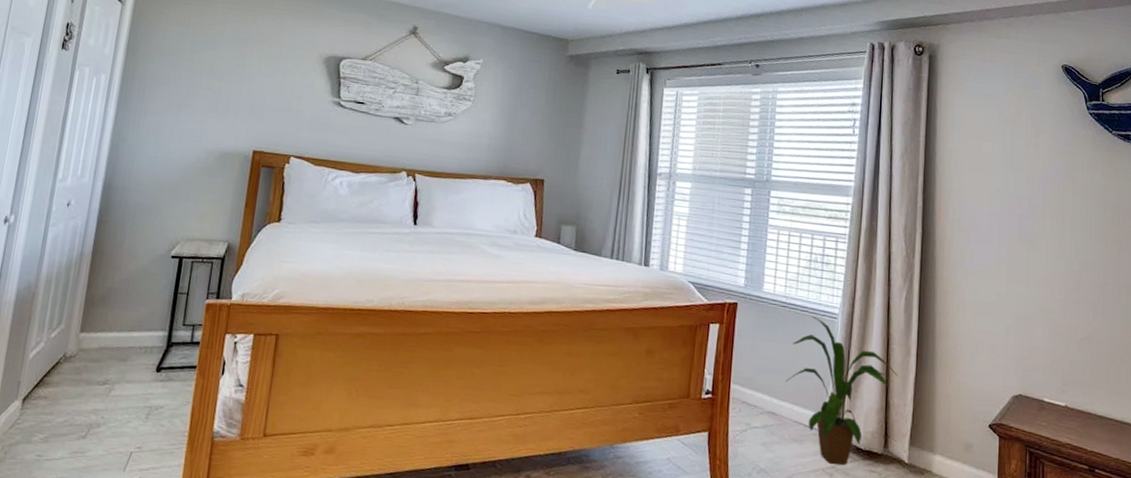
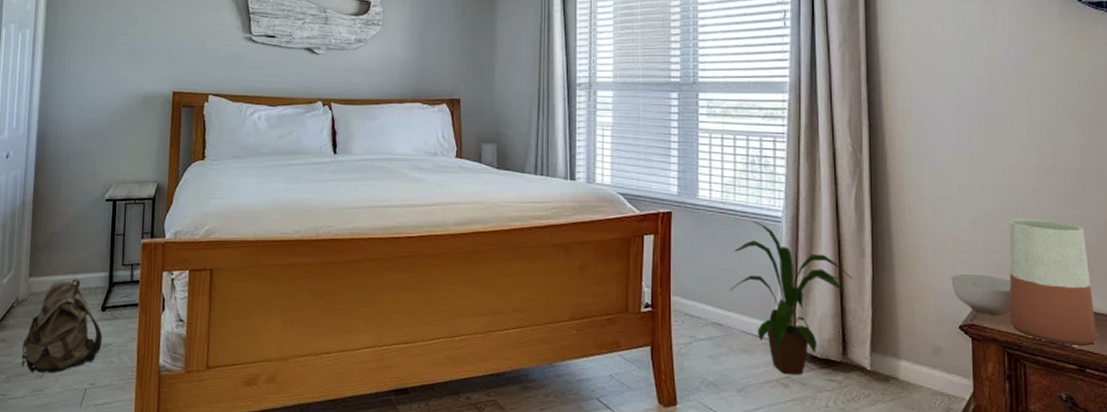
backpack: none [62,337,155,435] -> present [21,279,103,374]
bowl: none [984,376,1036,416] -> present [950,273,1012,315]
vase: none [1033,327,1106,449] -> present [1009,218,1097,347]

